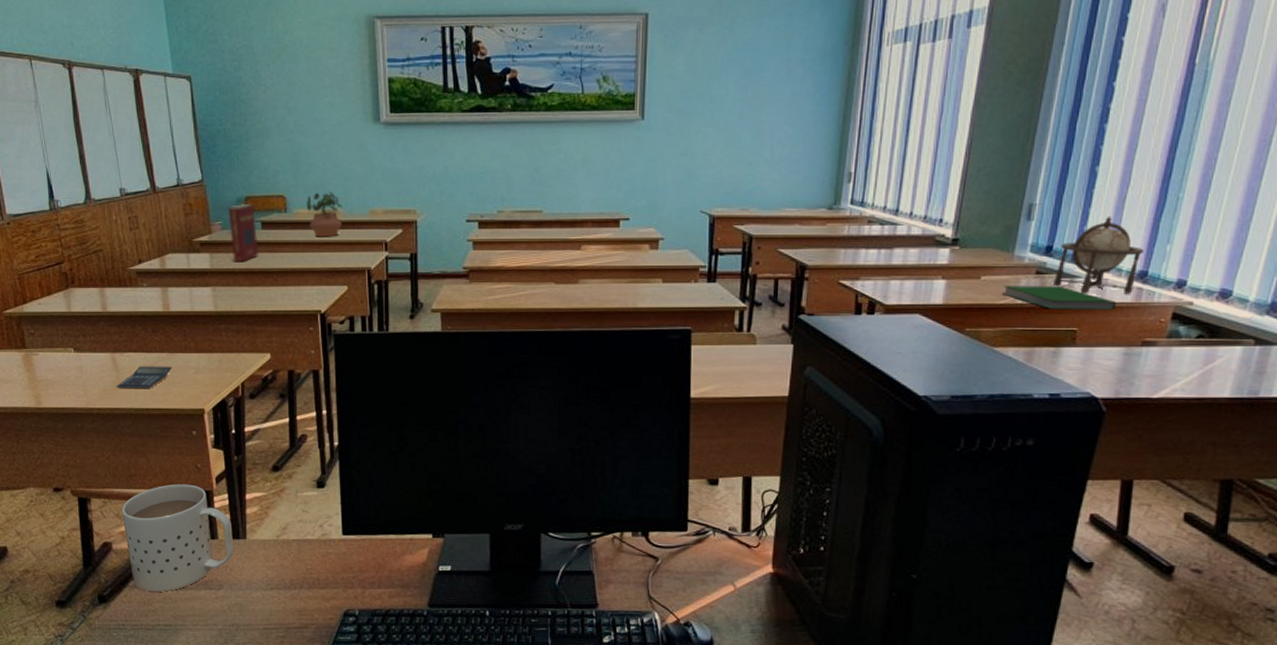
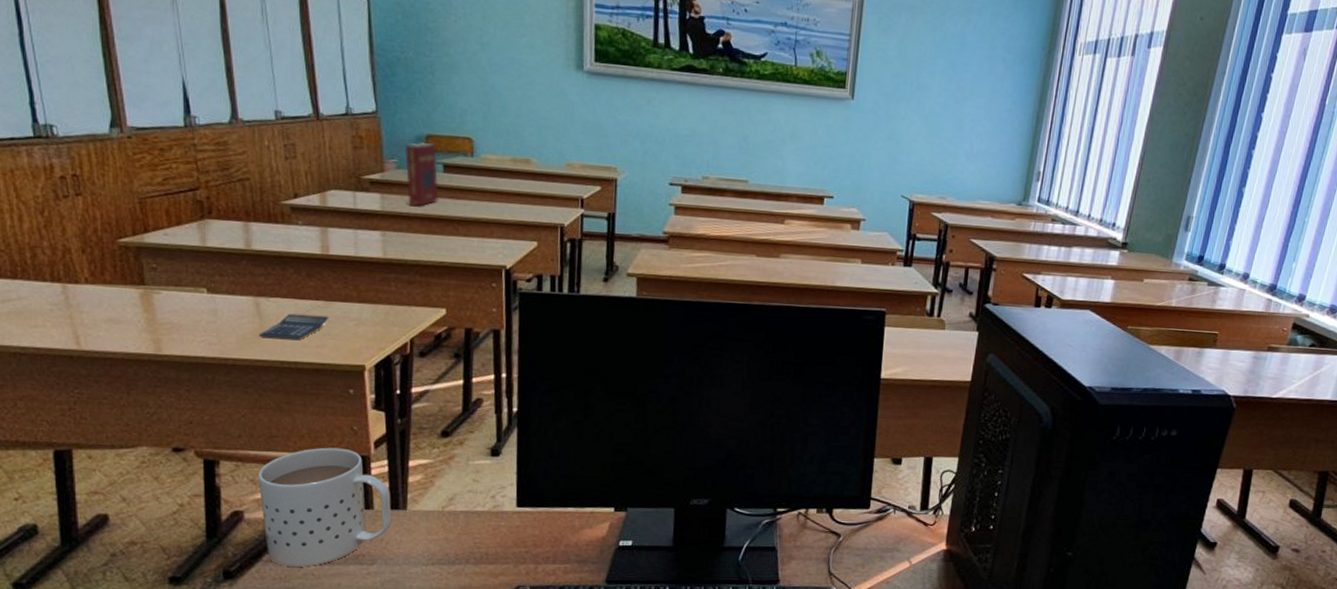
potted plant: present [306,192,343,237] -> none [496,138,537,188]
hardcover book: present [1003,285,1117,311] -> none [1160,289,1251,318]
globe: present [1052,216,1144,294] -> none [1201,233,1275,304]

